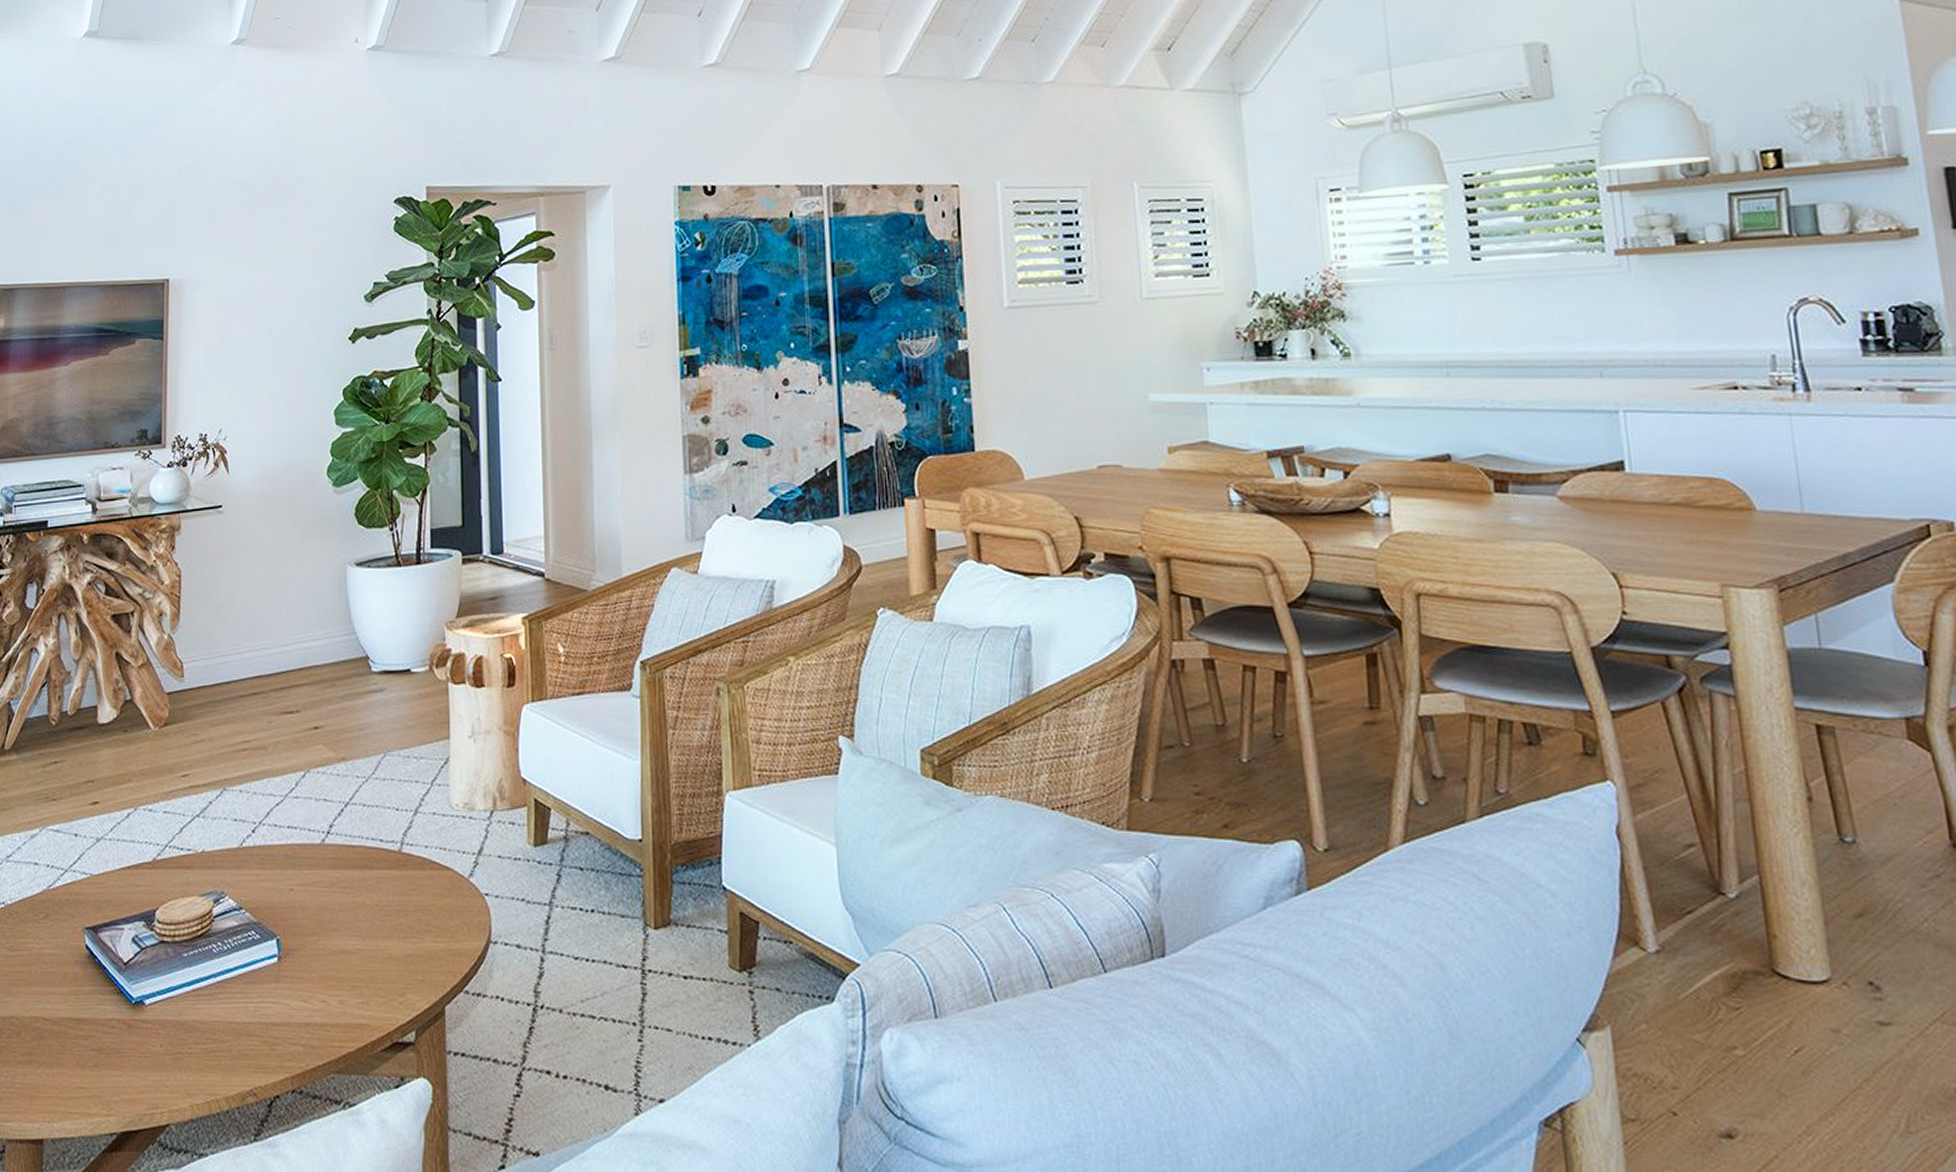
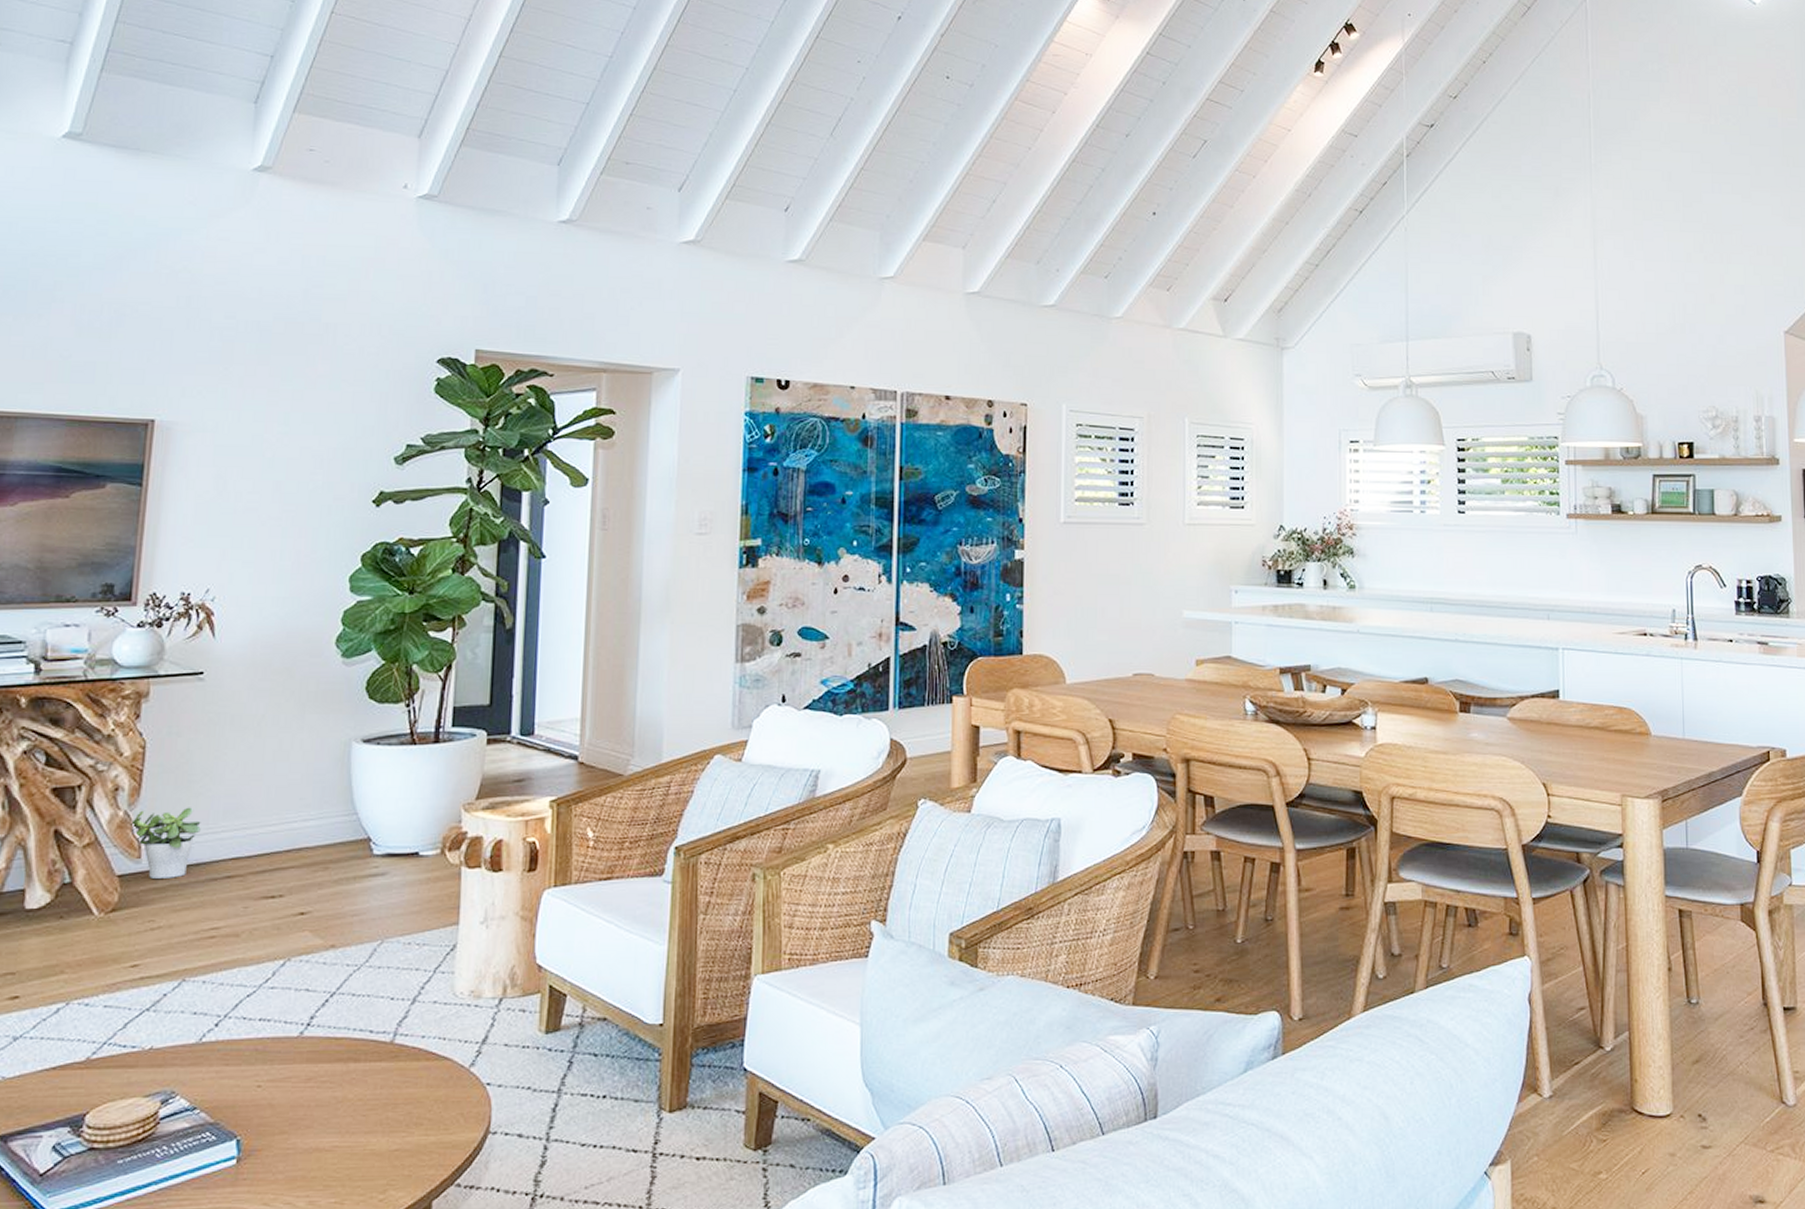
potted plant: none [173,630,229,696] -> present [129,807,201,878]

